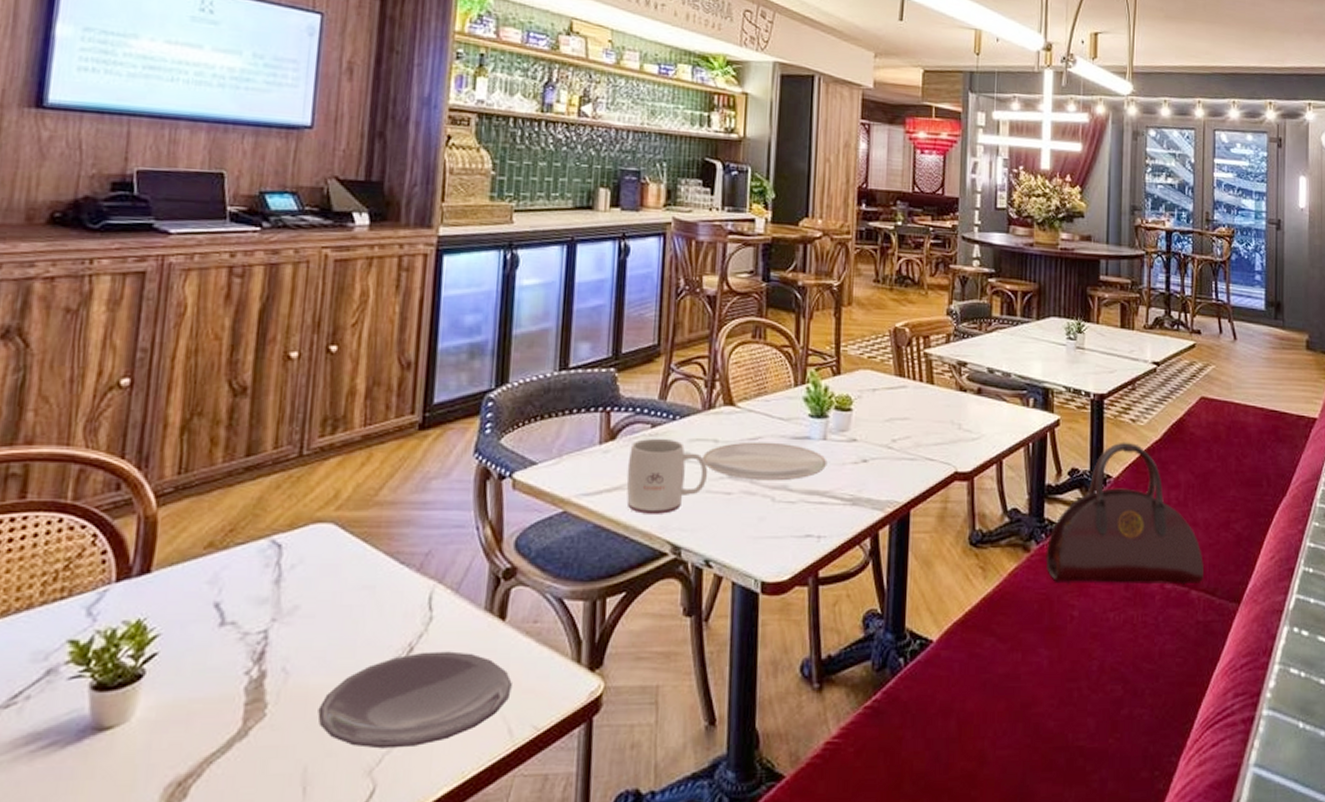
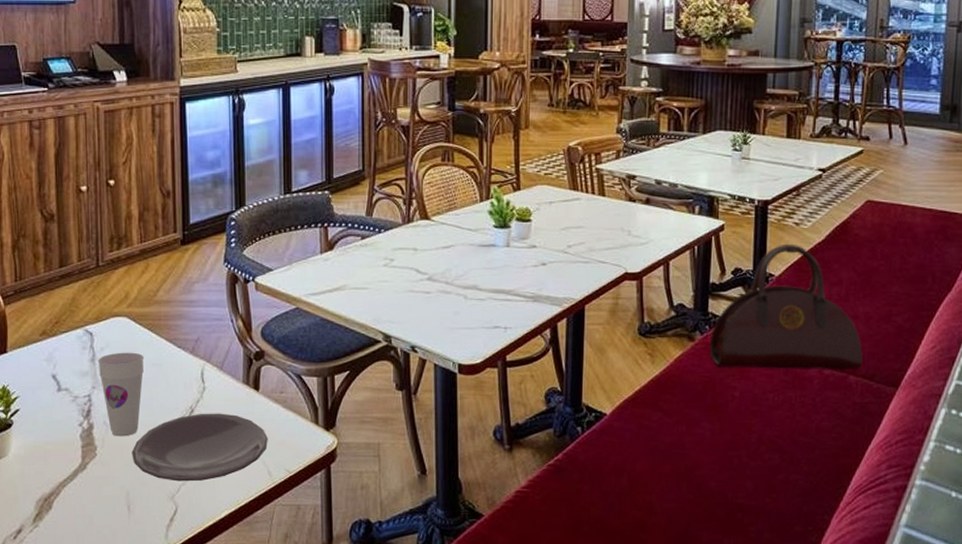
cup: none [284,570,352,688] -> present [97,352,144,437]
mug: present [626,438,708,514] -> none [344,248,410,310]
plate: present [703,441,828,481] -> none [405,249,511,282]

